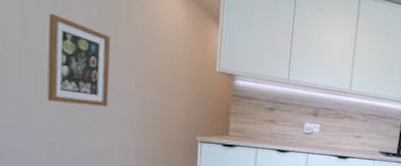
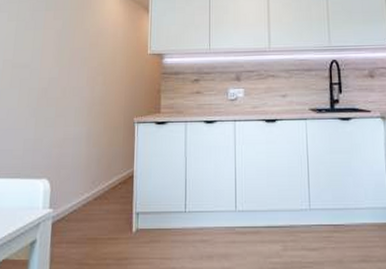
wall art: present [47,13,111,108] -> none [26,32,70,103]

